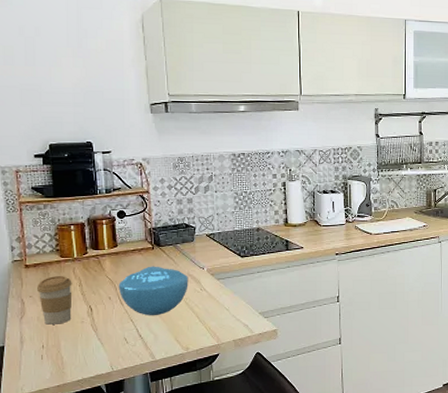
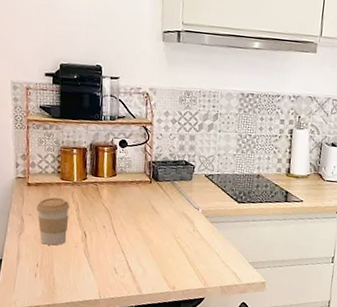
bowl: present [118,266,188,316] -> none [113,199,183,251]

